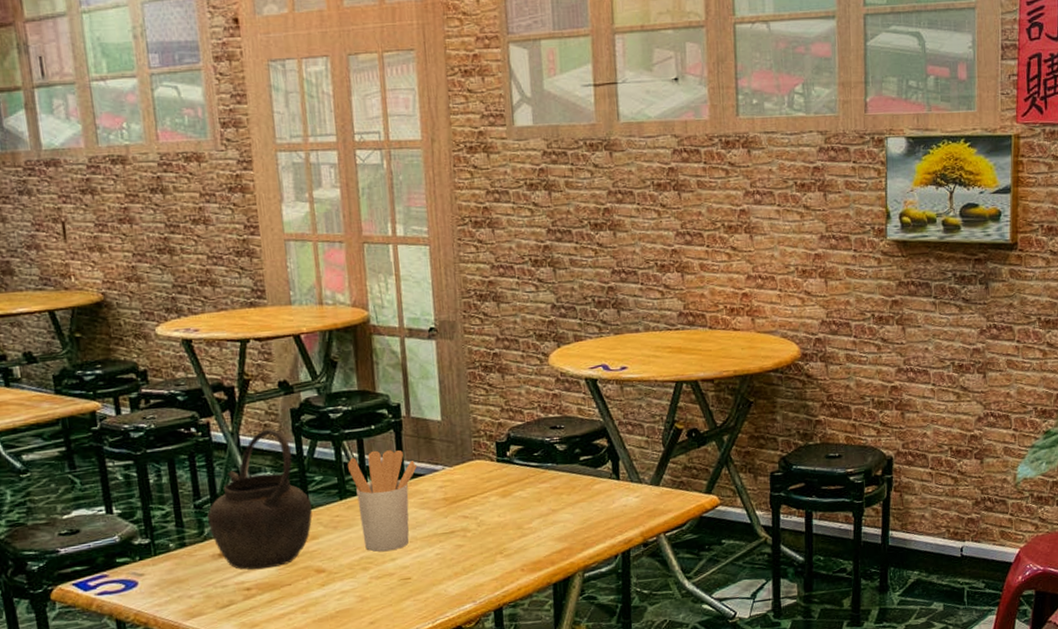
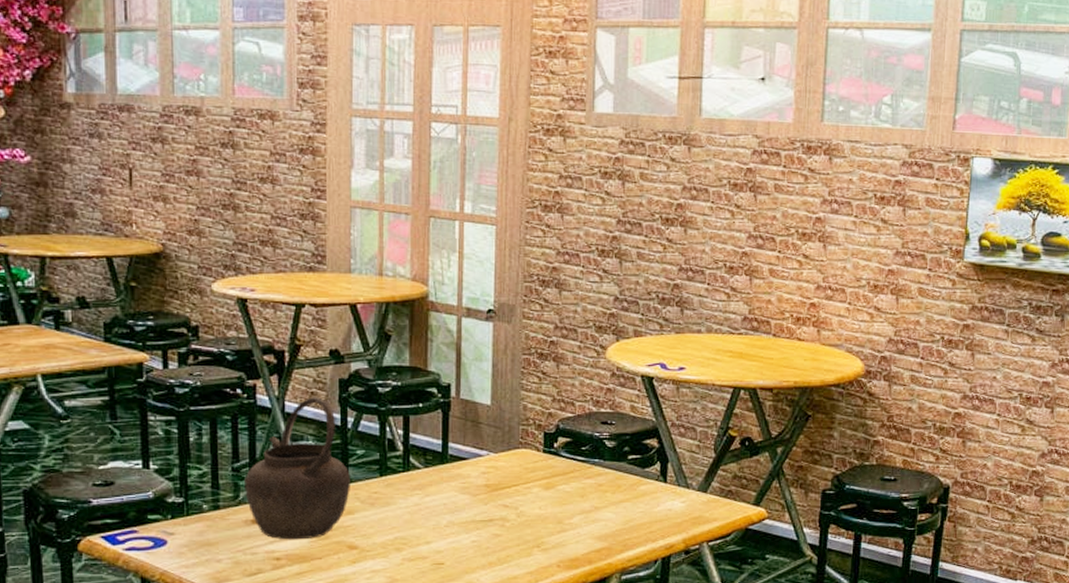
utensil holder: present [348,450,417,552] -> none [392,429,461,534]

